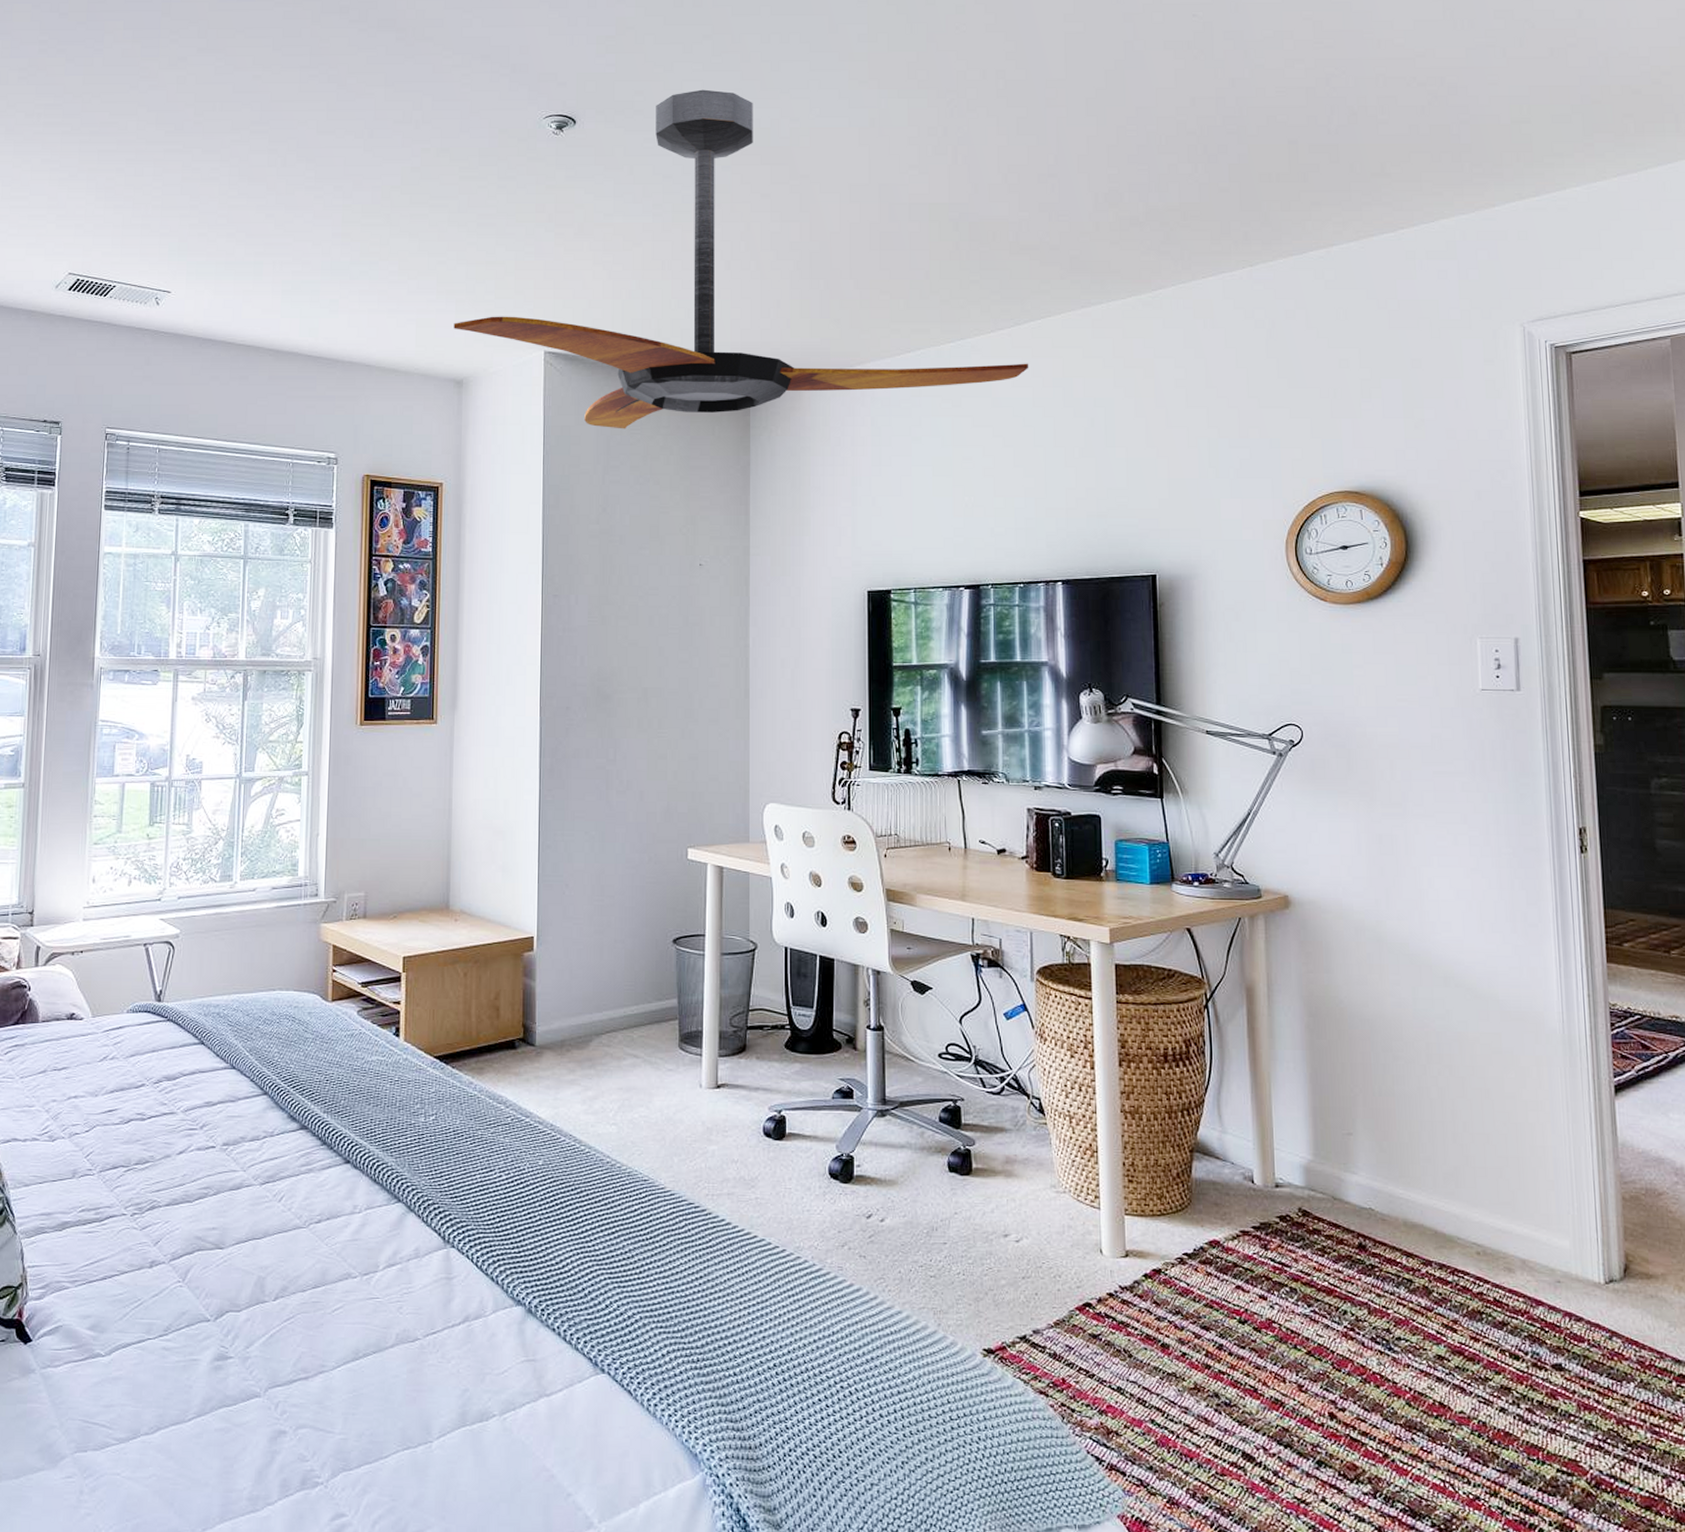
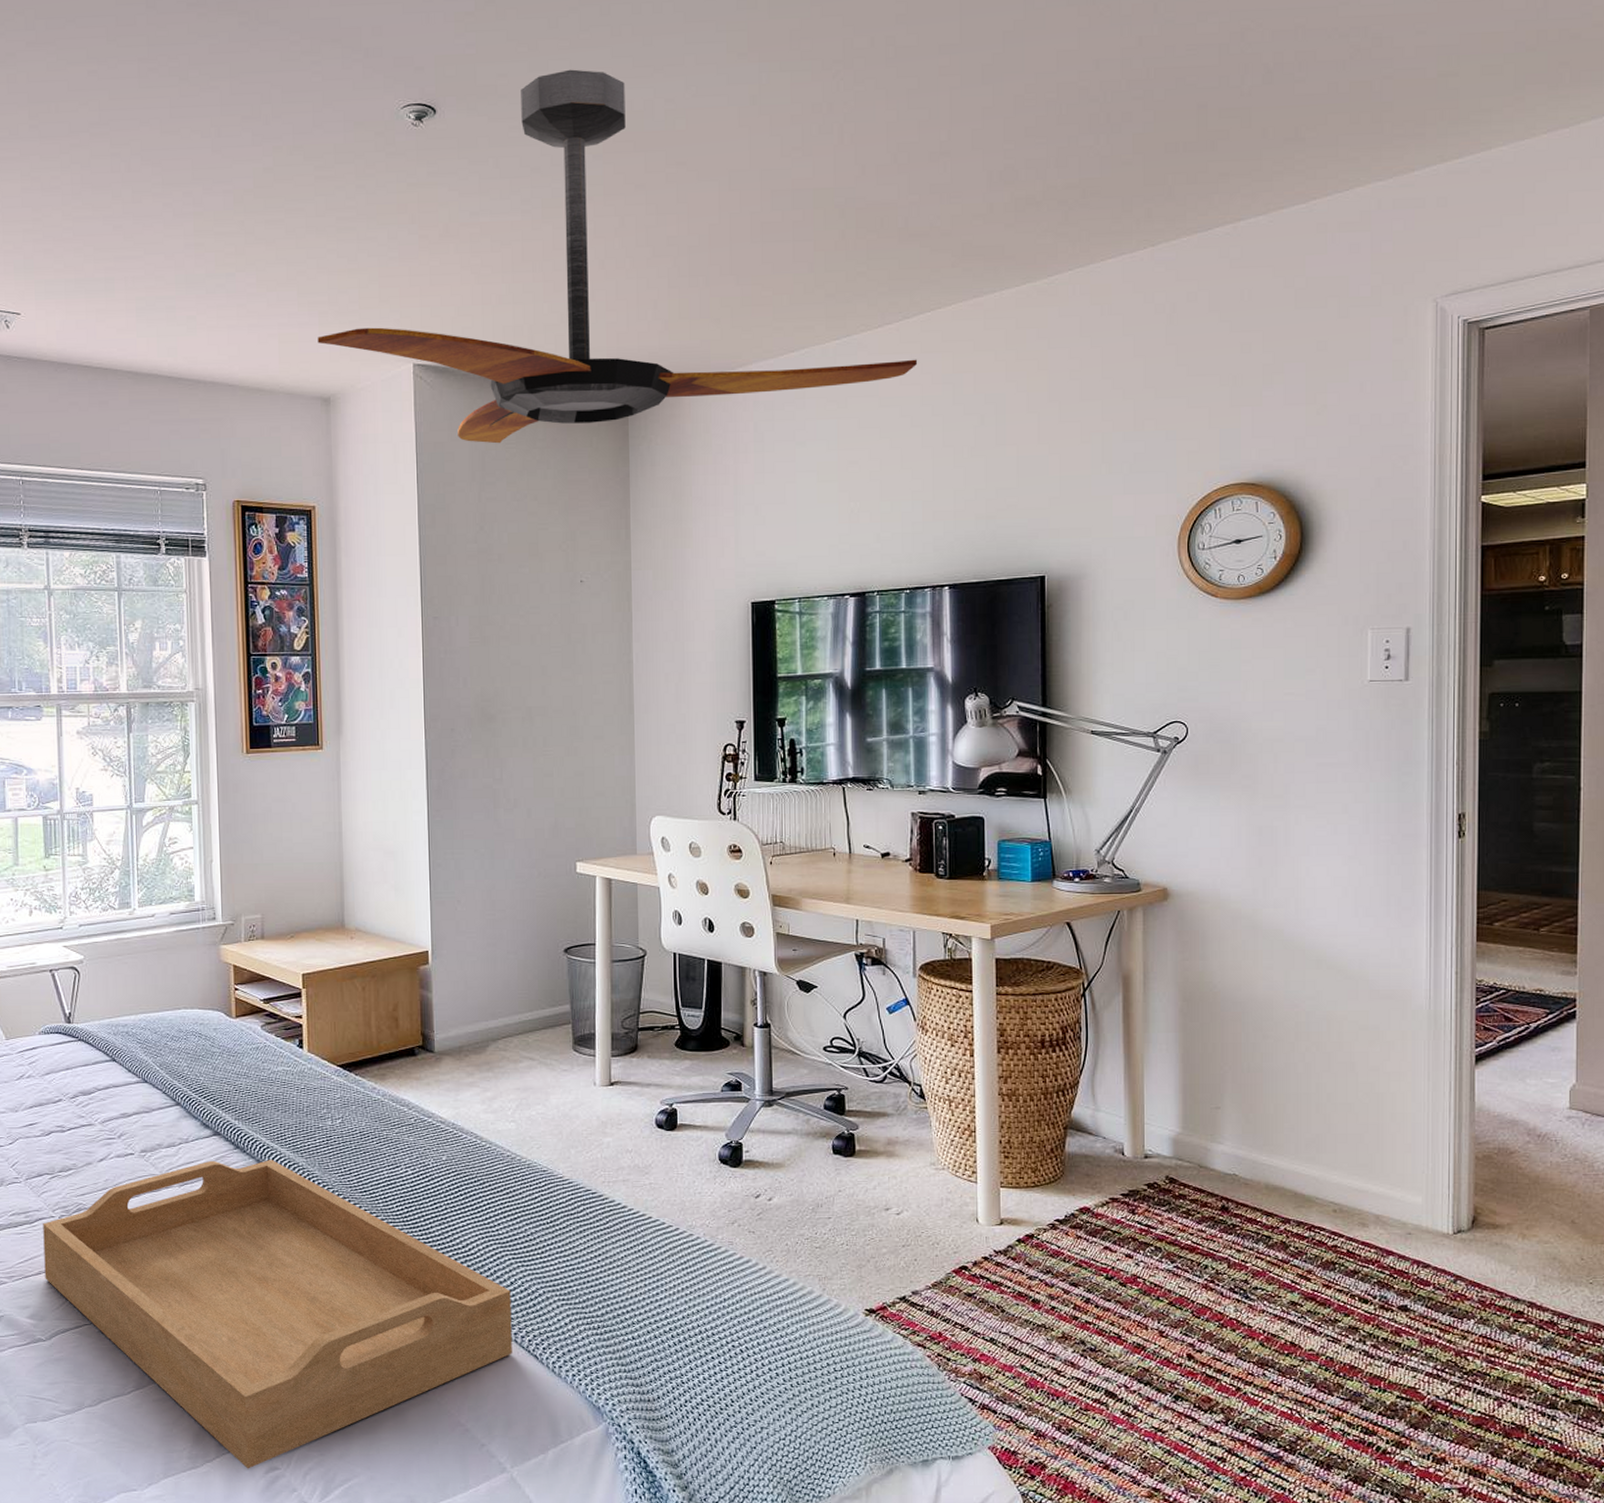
serving tray: none [110,1157,606,1515] -> present [43,1160,512,1469]

